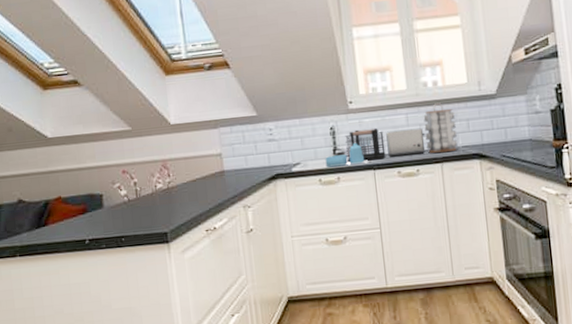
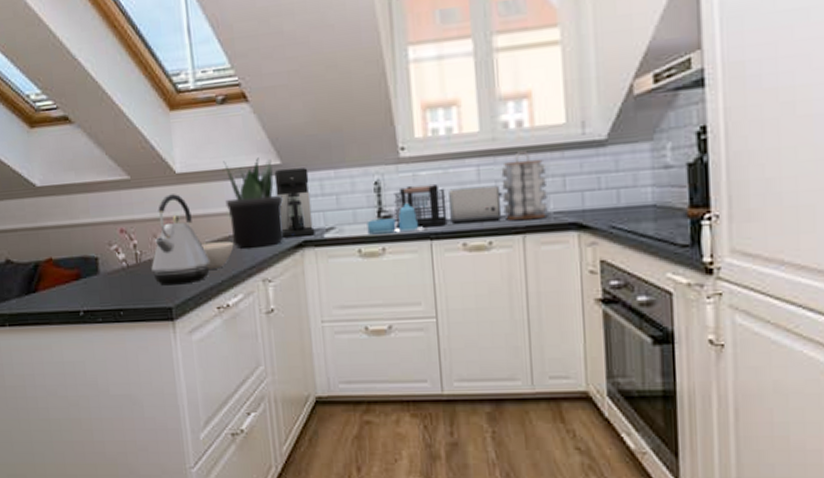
kettle: none [149,141,200,215] -> present [151,194,211,286]
soup bowl: none [192,177,220,201] -> present [201,241,234,271]
planter: none [210,111,260,182] -> present [223,158,283,248]
coffee maker: none [252,118,285,173] -> present [274,168,315,239]

